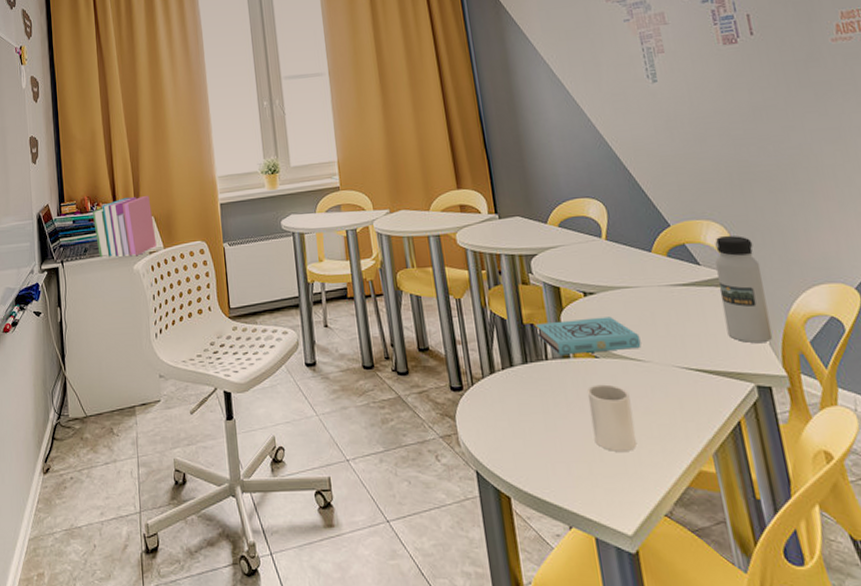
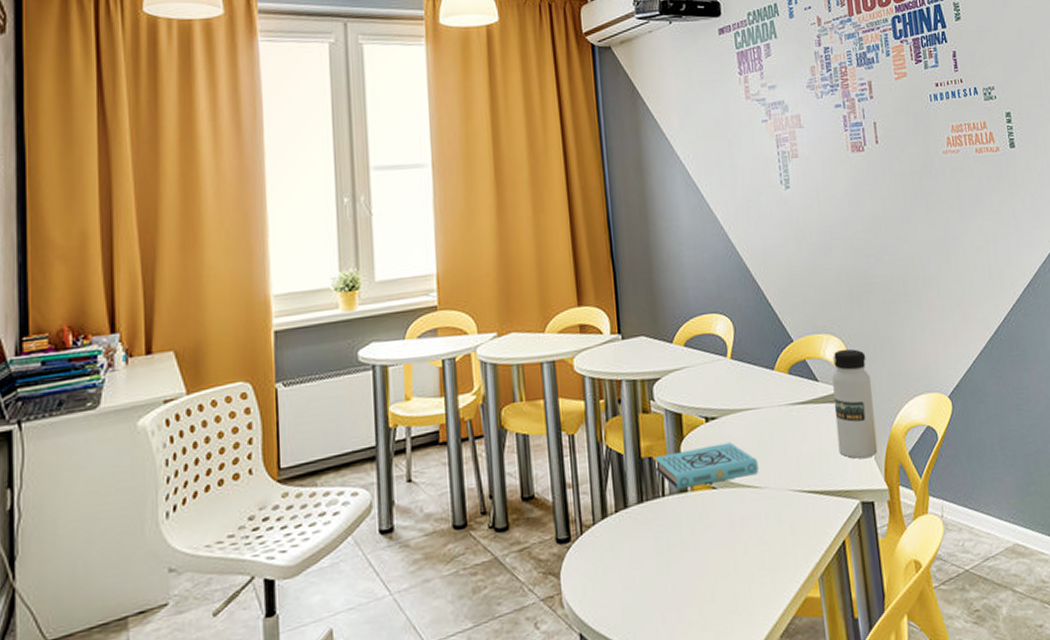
books: present [93,195,157,258] -> none [76,322,176,413]
cup: present [587,384,638,453] -> none [702,516,749,590]

